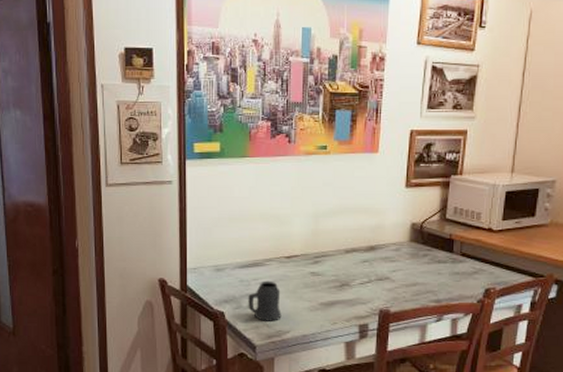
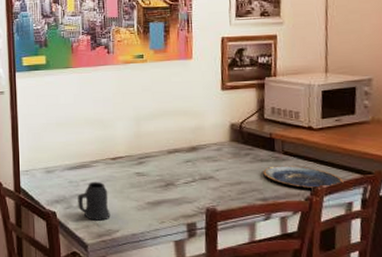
plate: none [439,267,516,291] -> present [263,166,344,189]

